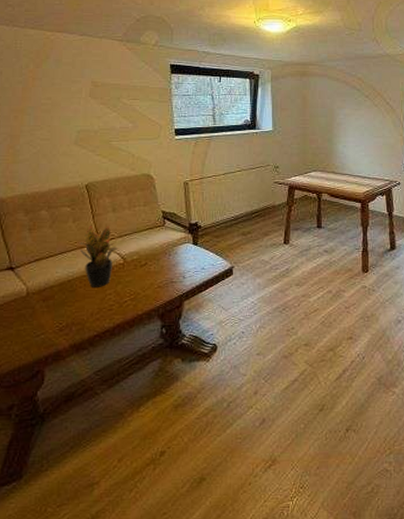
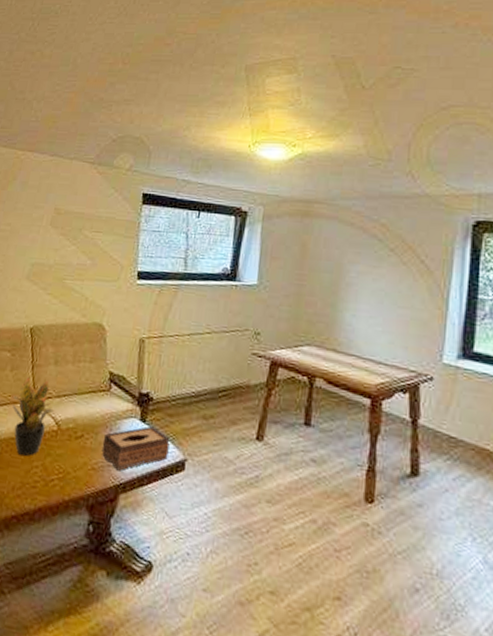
tissue box: none [164,247,219,285] -> present [101,425,170,471]

